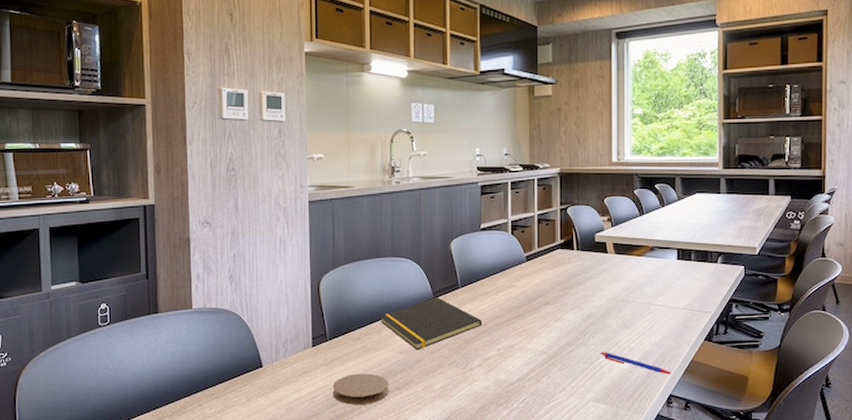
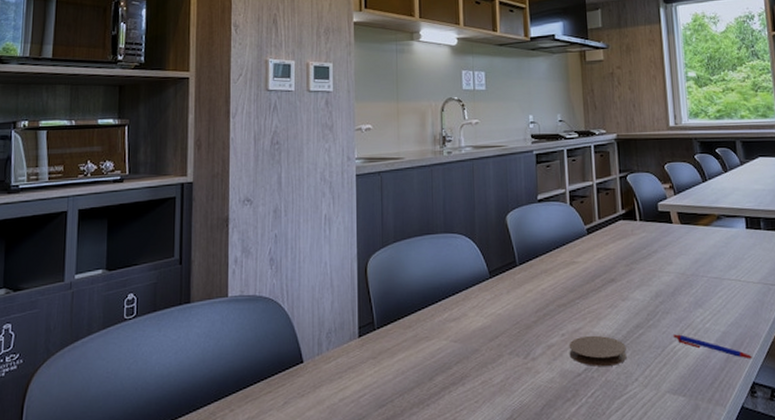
coaster: present [332,373,390,405] -> none [380,366,444,405]
notepad: present [380,297,483,351] -> none [432,277,544,339]
coaster: none [504,350,556,377] -> present [569,335,627,366]

